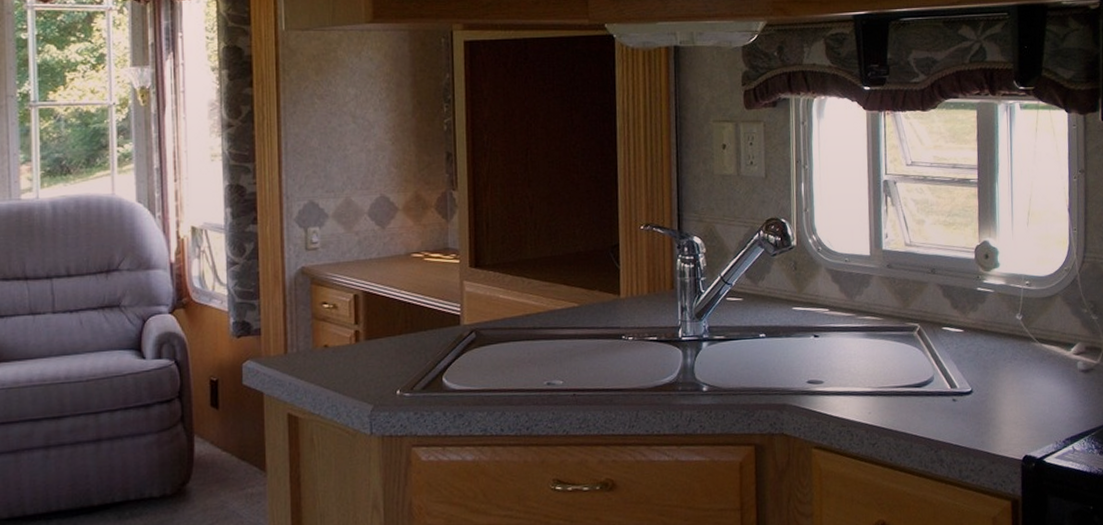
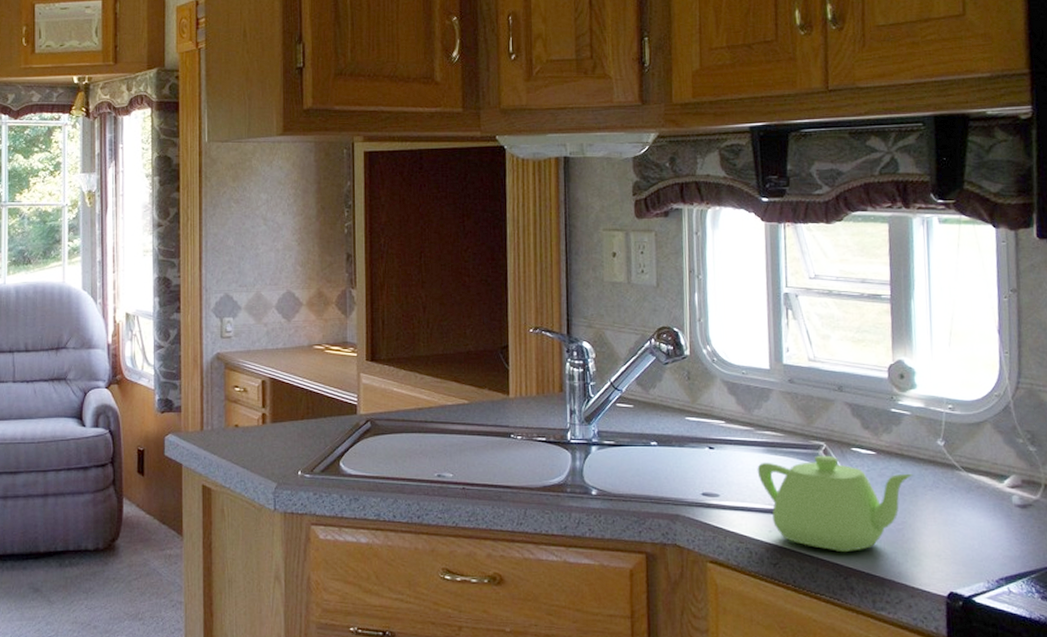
teapot: none [858,335,995,428] -> present [757,455,913,553]

